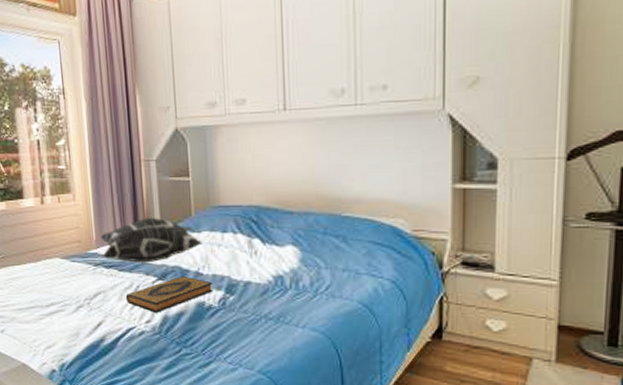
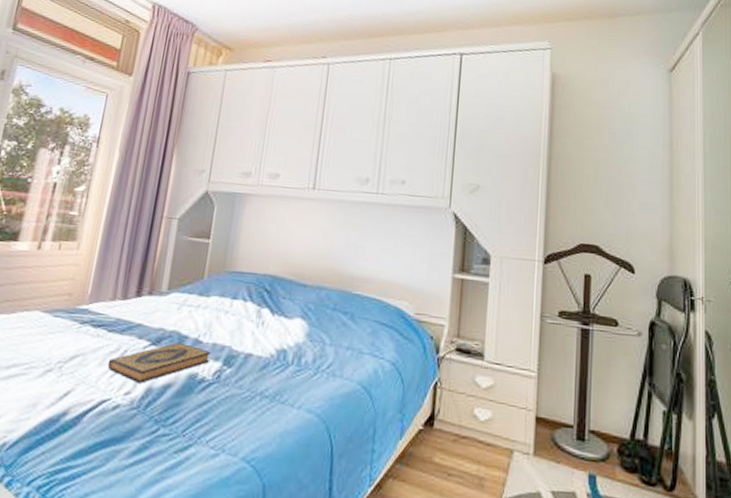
decorative pillow: present [100,217,204,263] -> none [92,275,210,325]

